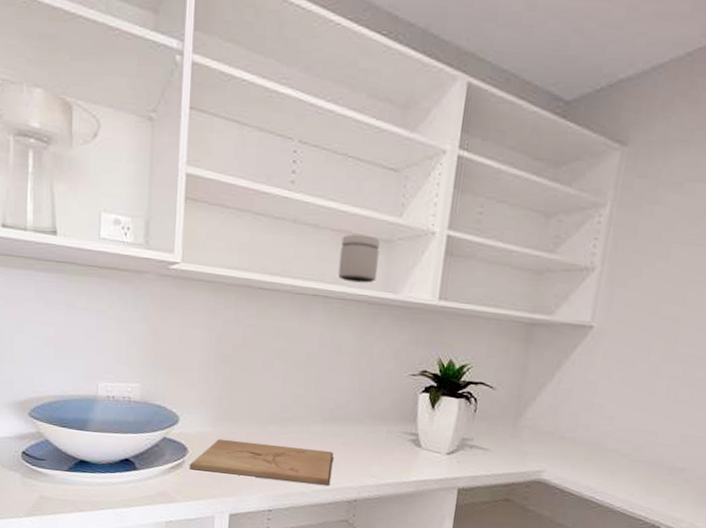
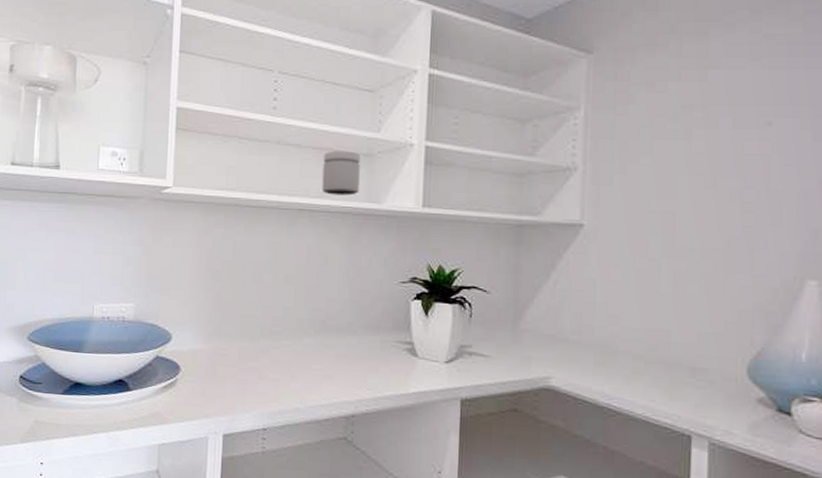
cutting board: present [189,438,334,485] -> none [181,355,328,400]

